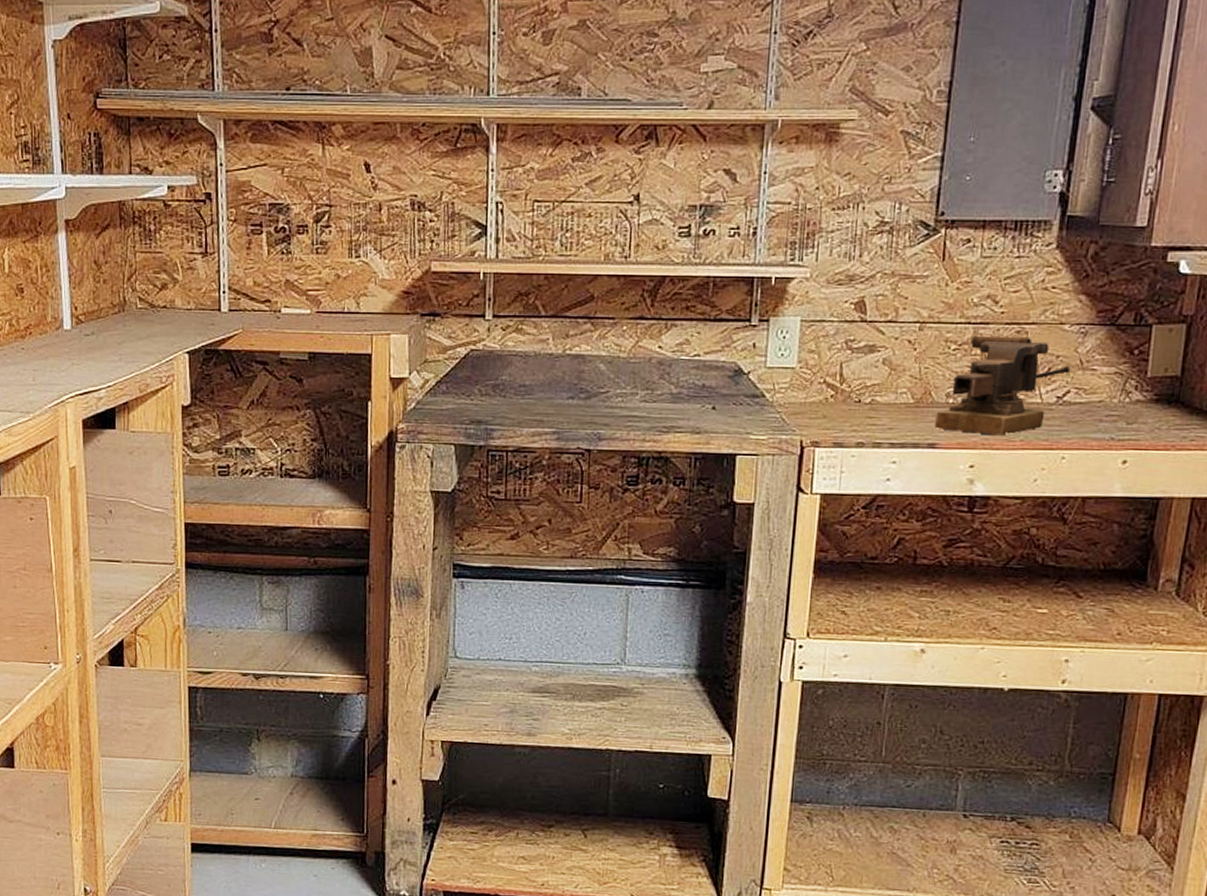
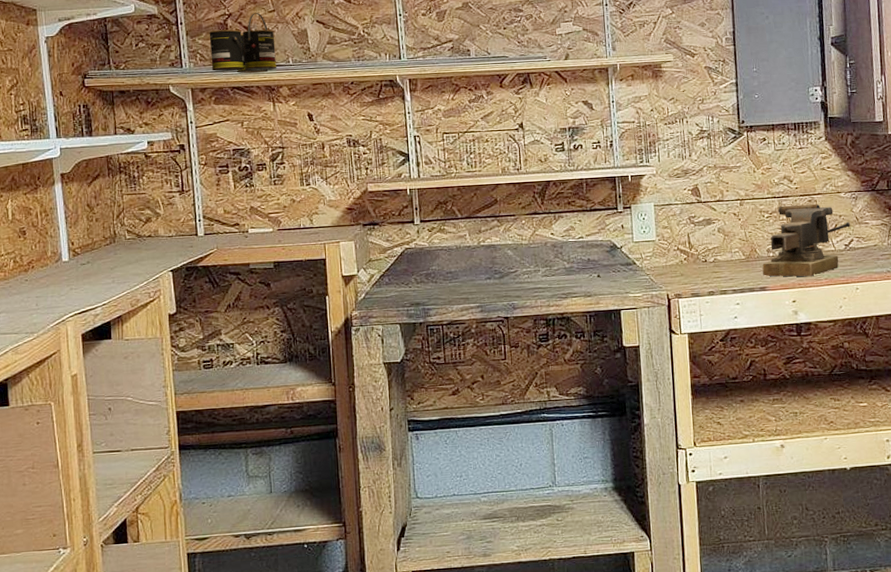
paint can: none [249,21,331,104] -> present [209,13,277,74]

